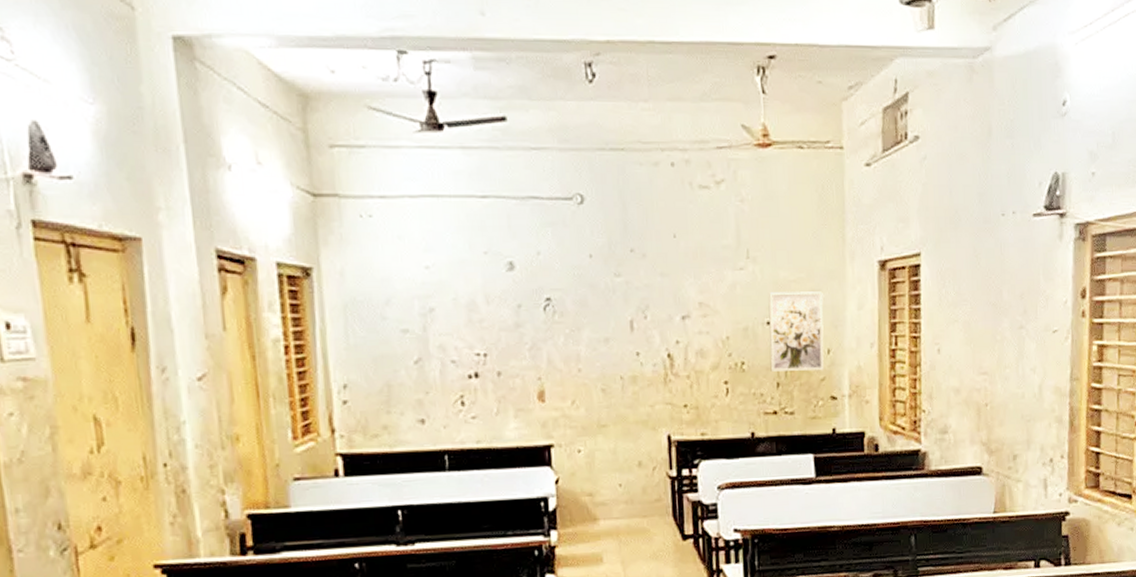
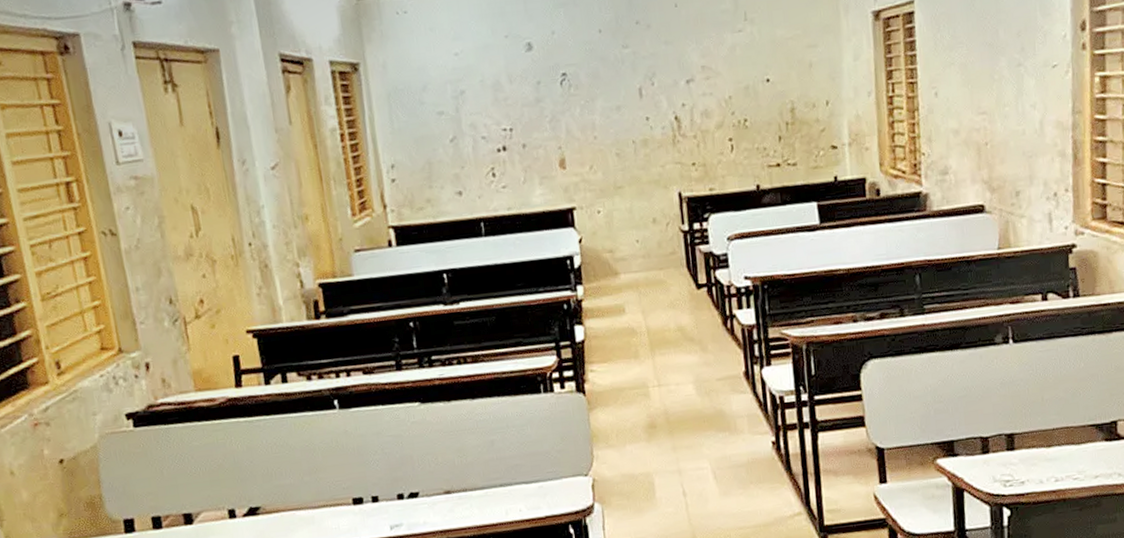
wall art: present [768,291,824,372] -> none [767,46,824,126]

